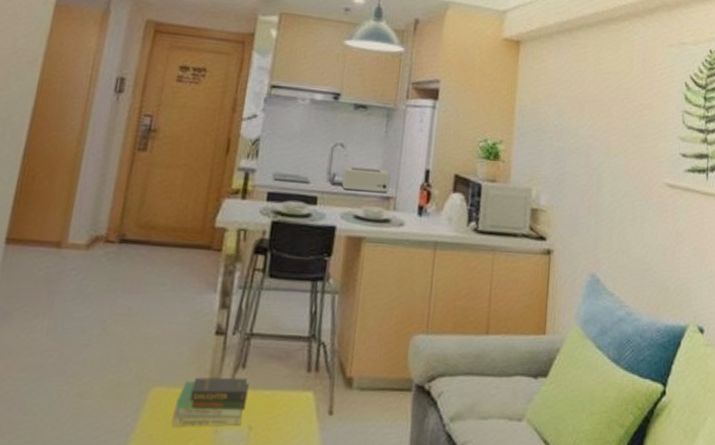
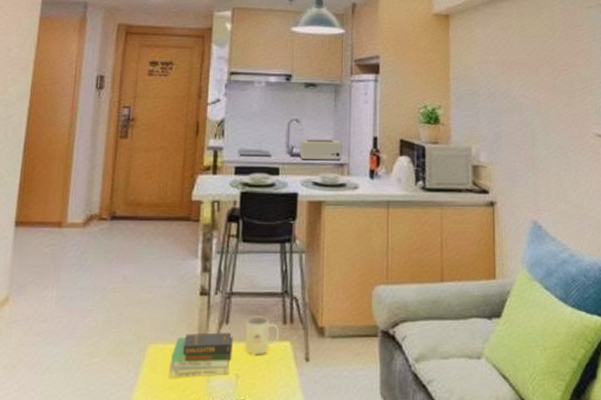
mug: none [261,361,303,406] -> present [244,316,280,355]

